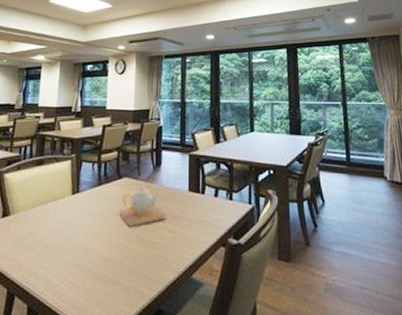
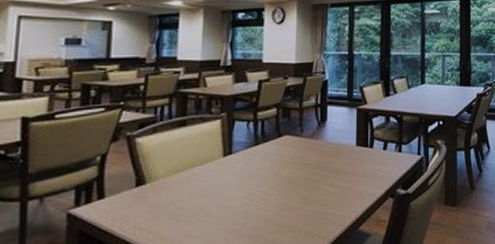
teapot: present [119,185,167,228] -> none [280,142,333,187]

